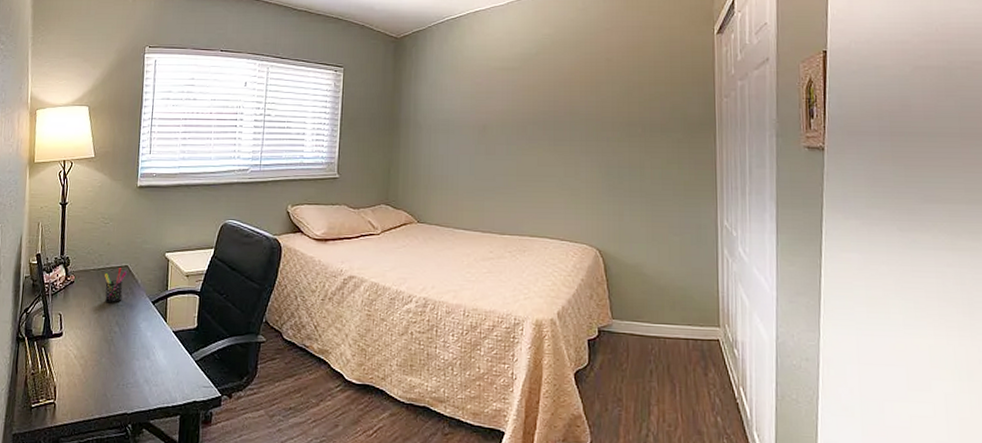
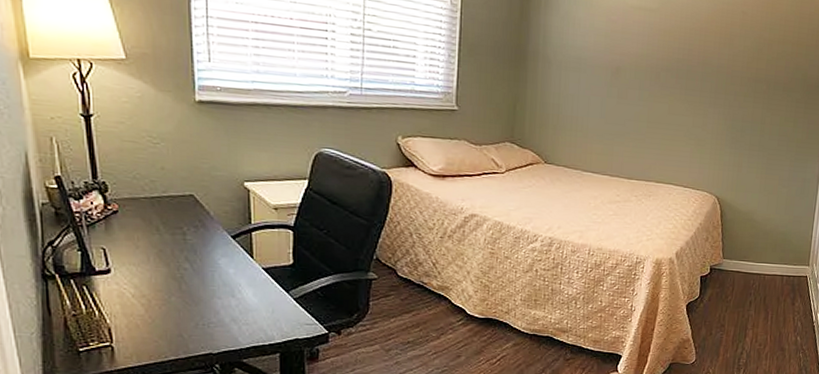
pen holder: present [105,268,127,302] -> none [162,197,193,236]

